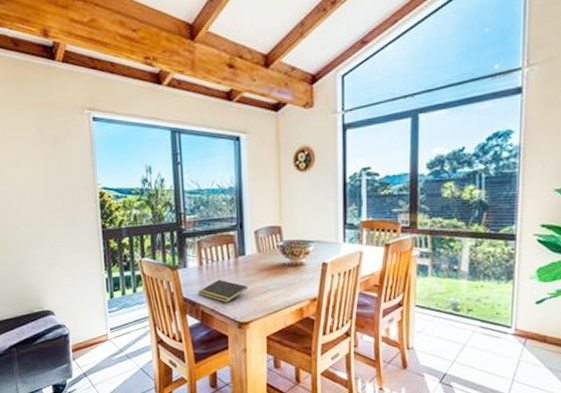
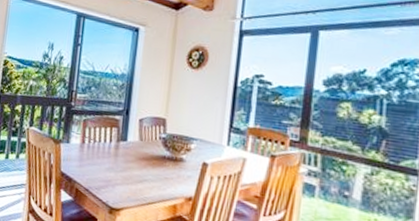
notepad: present [199,280,248,303] -> none [76,160,125,186]

